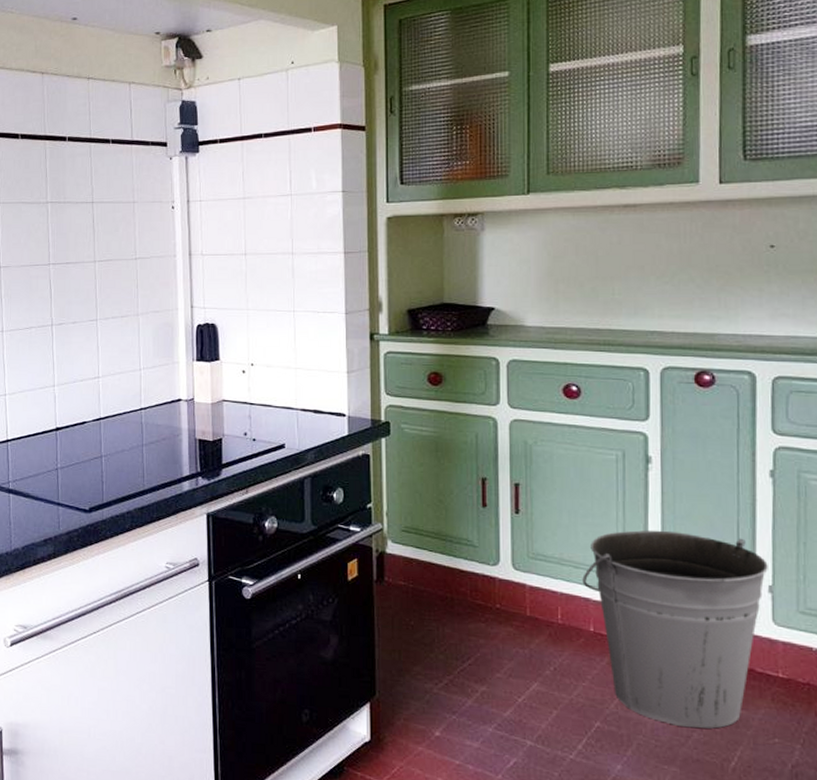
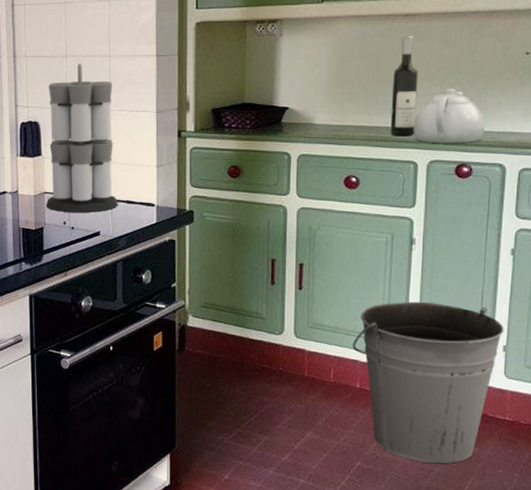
spice rack: none [224,261,305,423] -> present [45,63,118,212]
bottle: none [613,227,644,340] -> present [390,35,418,137]
teapot: none [640,285,728,349] -> present [412,88,486,144]

